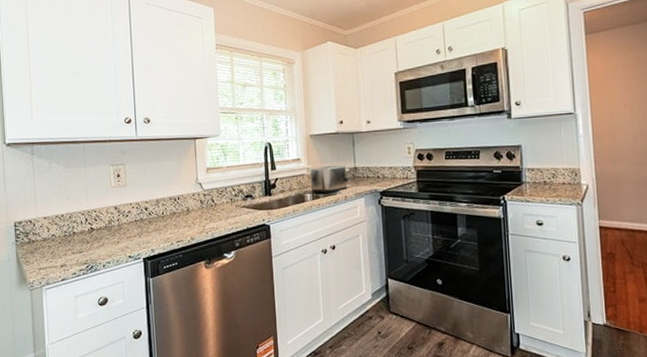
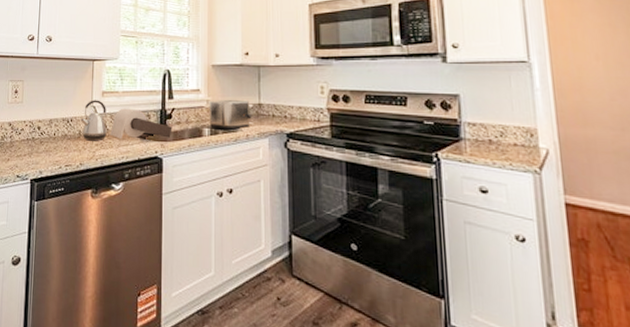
kettle: none [187,176,216,216] -> present [80,100,108,141]
paper towel holder: none [217,182,277,212] -> present [109,108,172,140]

